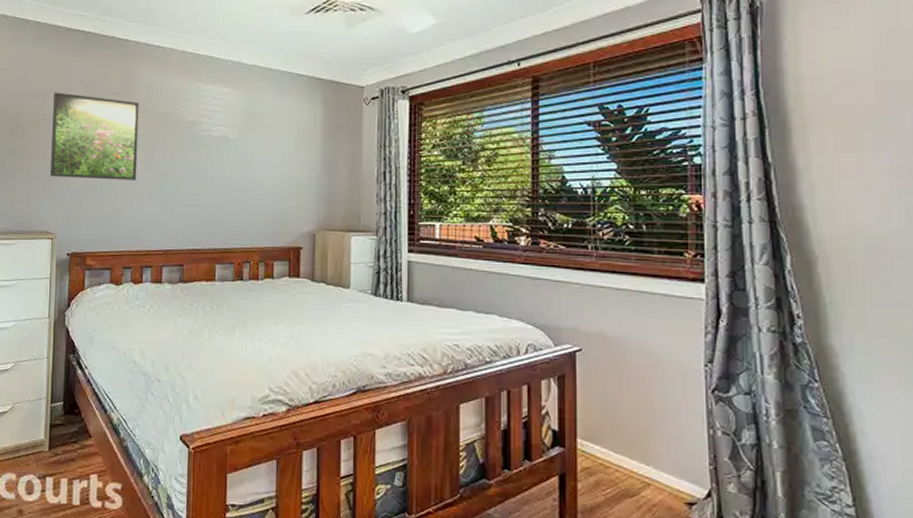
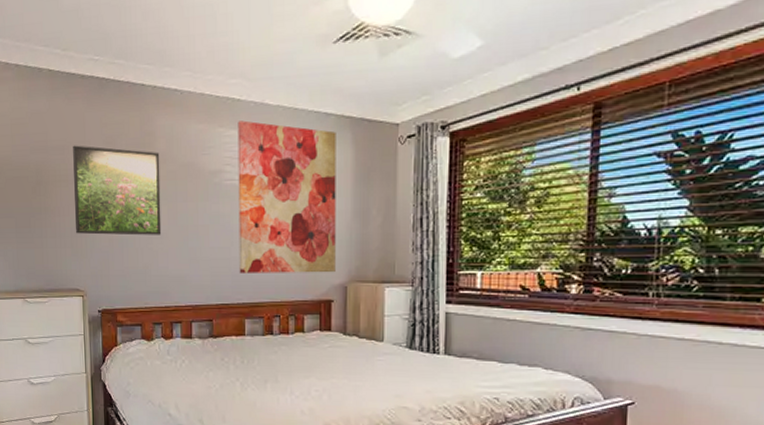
wall art: none [212,77,307,221] -> present [237,120,336,273]

